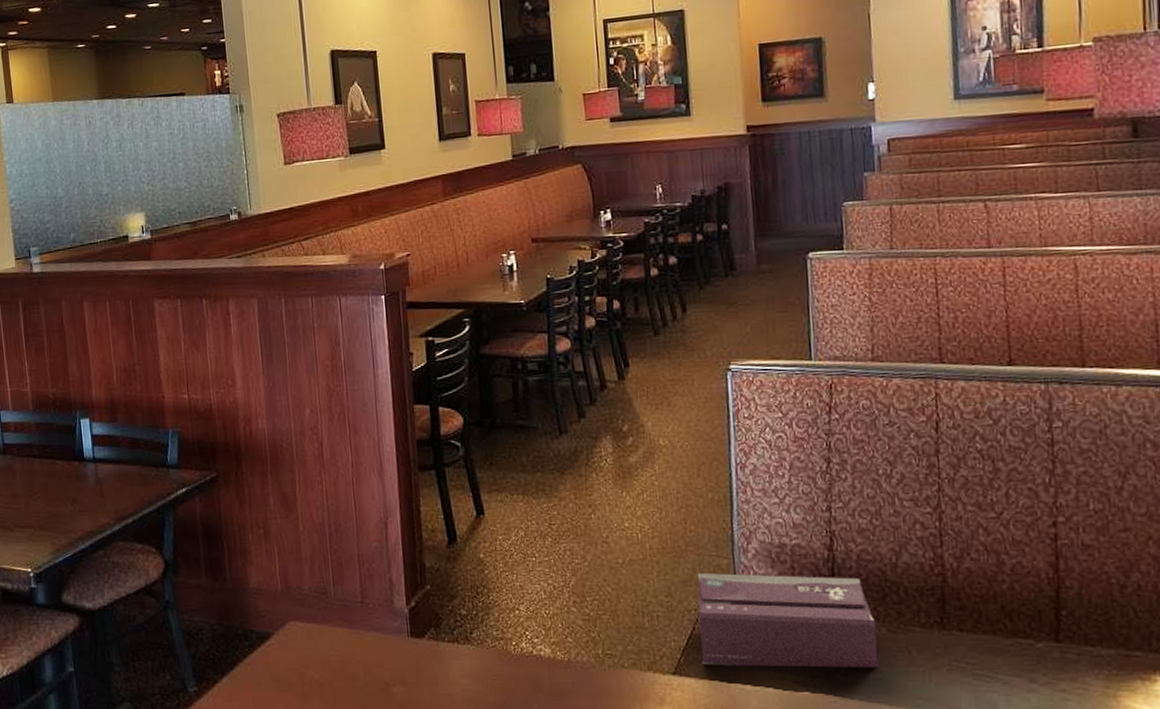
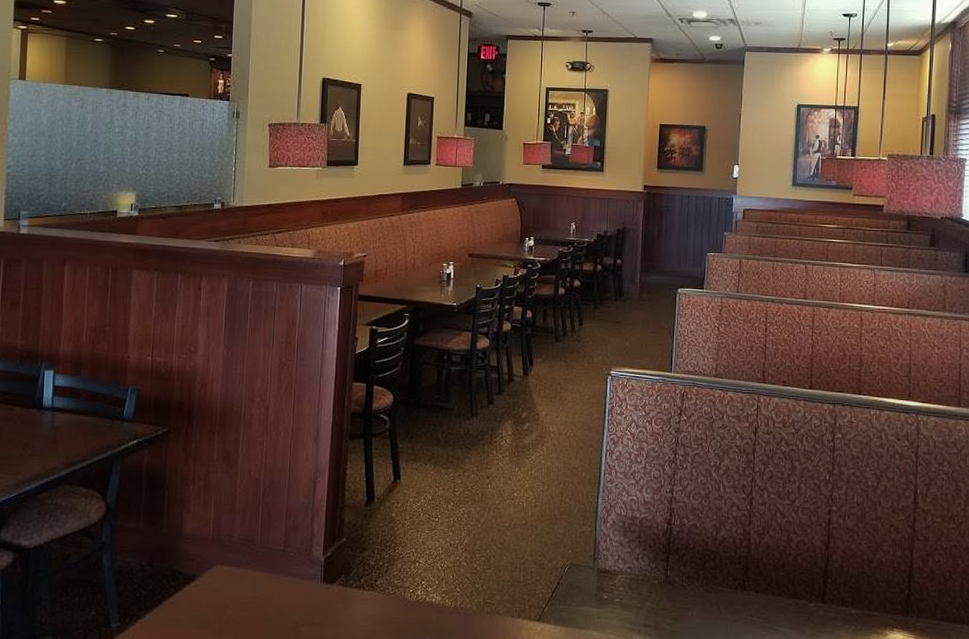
tissue box: present [697,572,878,668] -> none [561,537,697,619]

